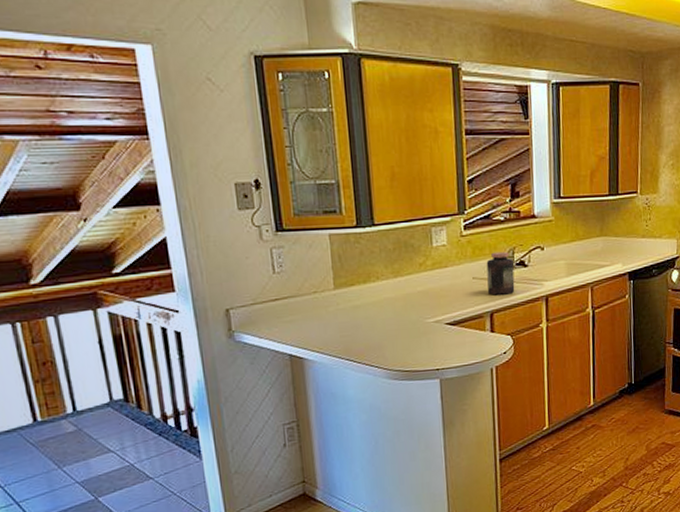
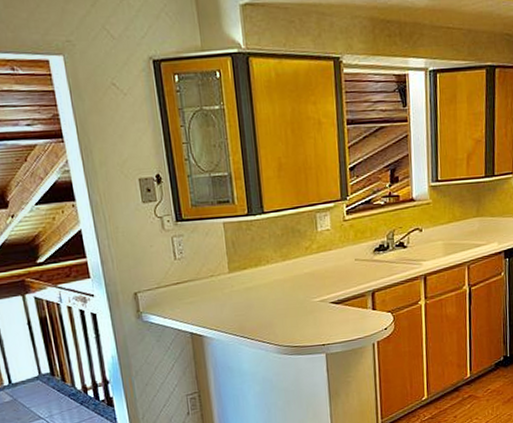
jar: present [486,251,515,295] -> none [368,234,395,276]

